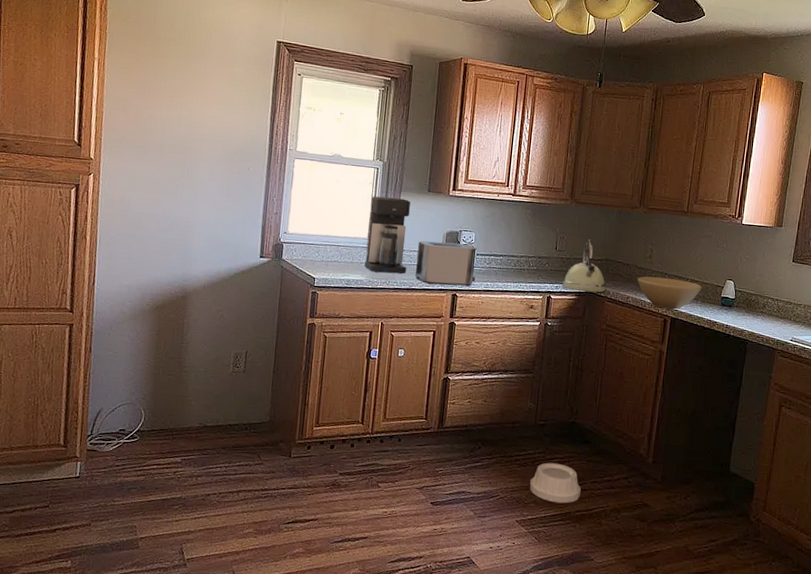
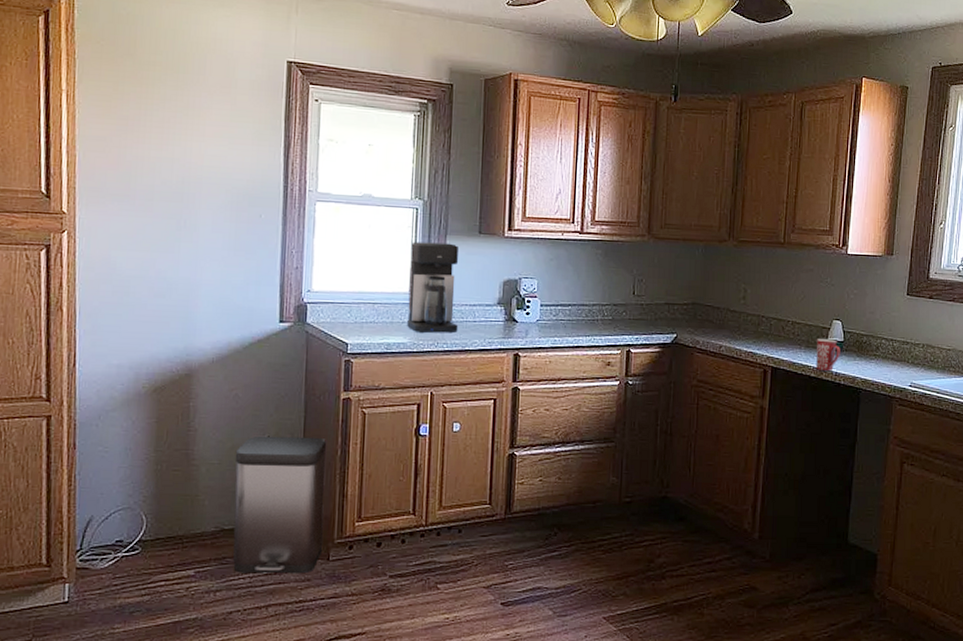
pedal bin: none [213,350,294,467] -> present [233,435,327,574]
toaster: present [414,240,477,287] -> none [468,292,540,345]
pet bowl: present [529,462,581,504] -> none [616,546,677,593]
kettle: present [561,239,606,293] -> none [642,281,694,344]
bowl: present [637,276,702,310] -> none [731,320,805,358]
mug: none [710,295,732,324] -> present [816,339,841,372]

